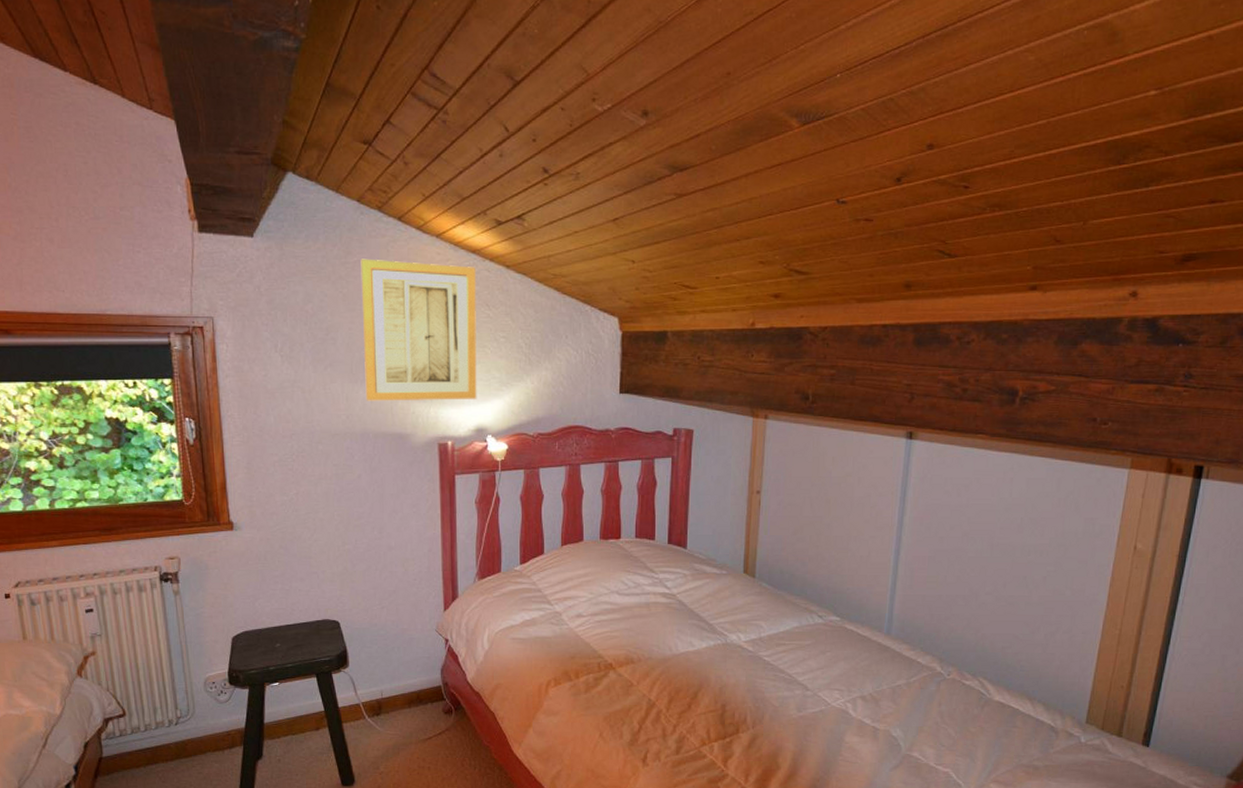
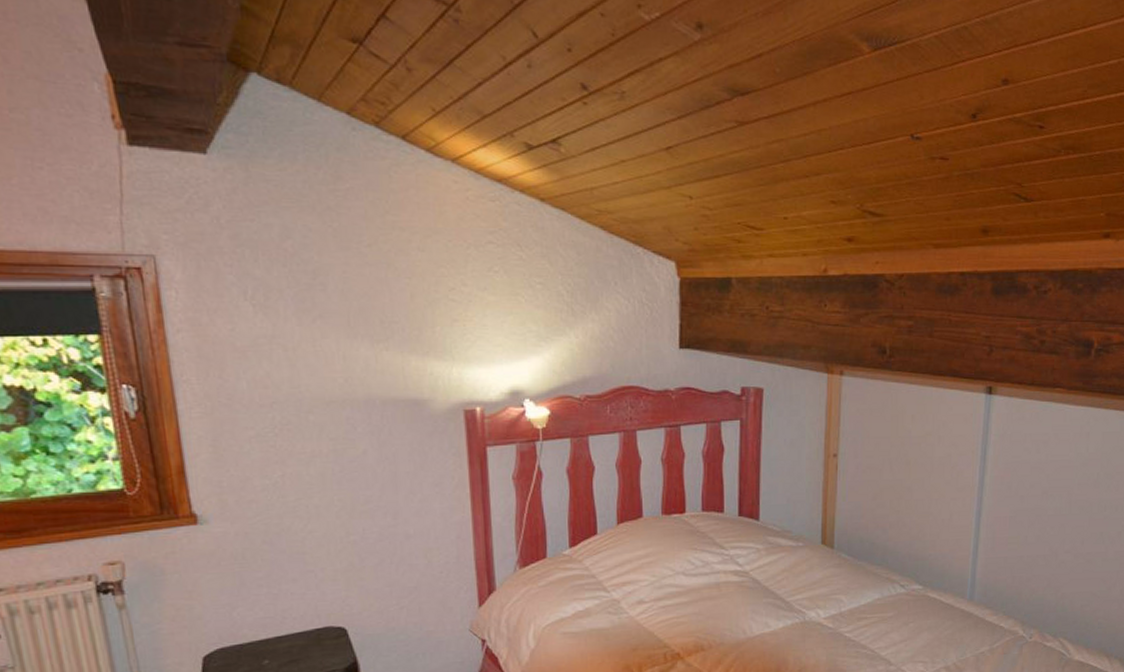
wall art: present [360,258,477,401] -> none [354,185,510,361]

